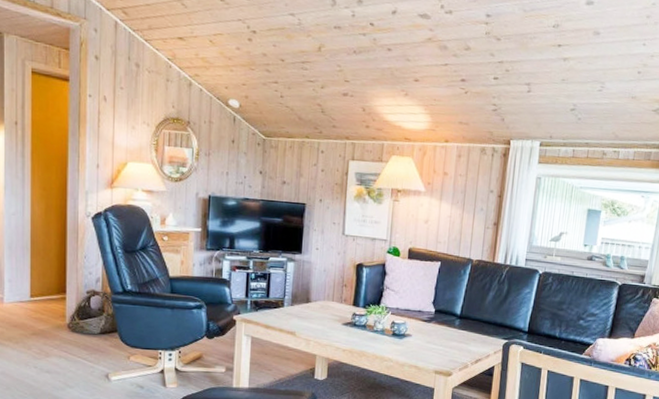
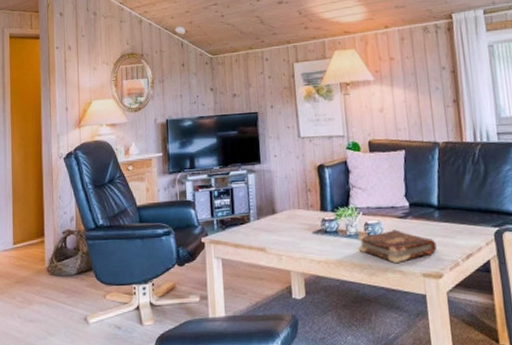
book: none [382,331,452,359] -> present [357,229,437,263]

